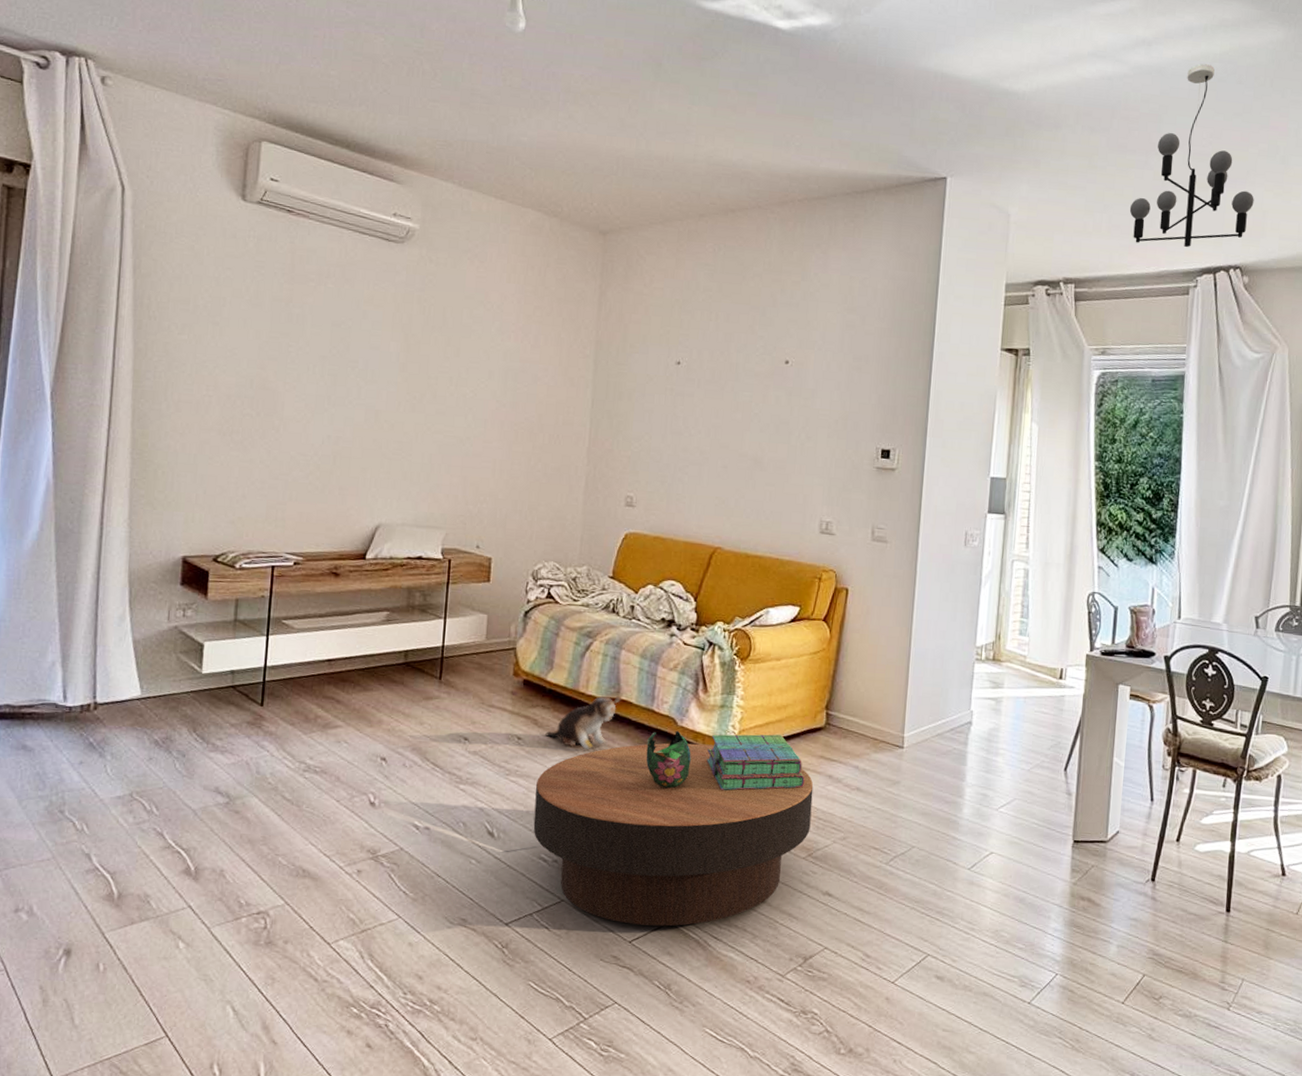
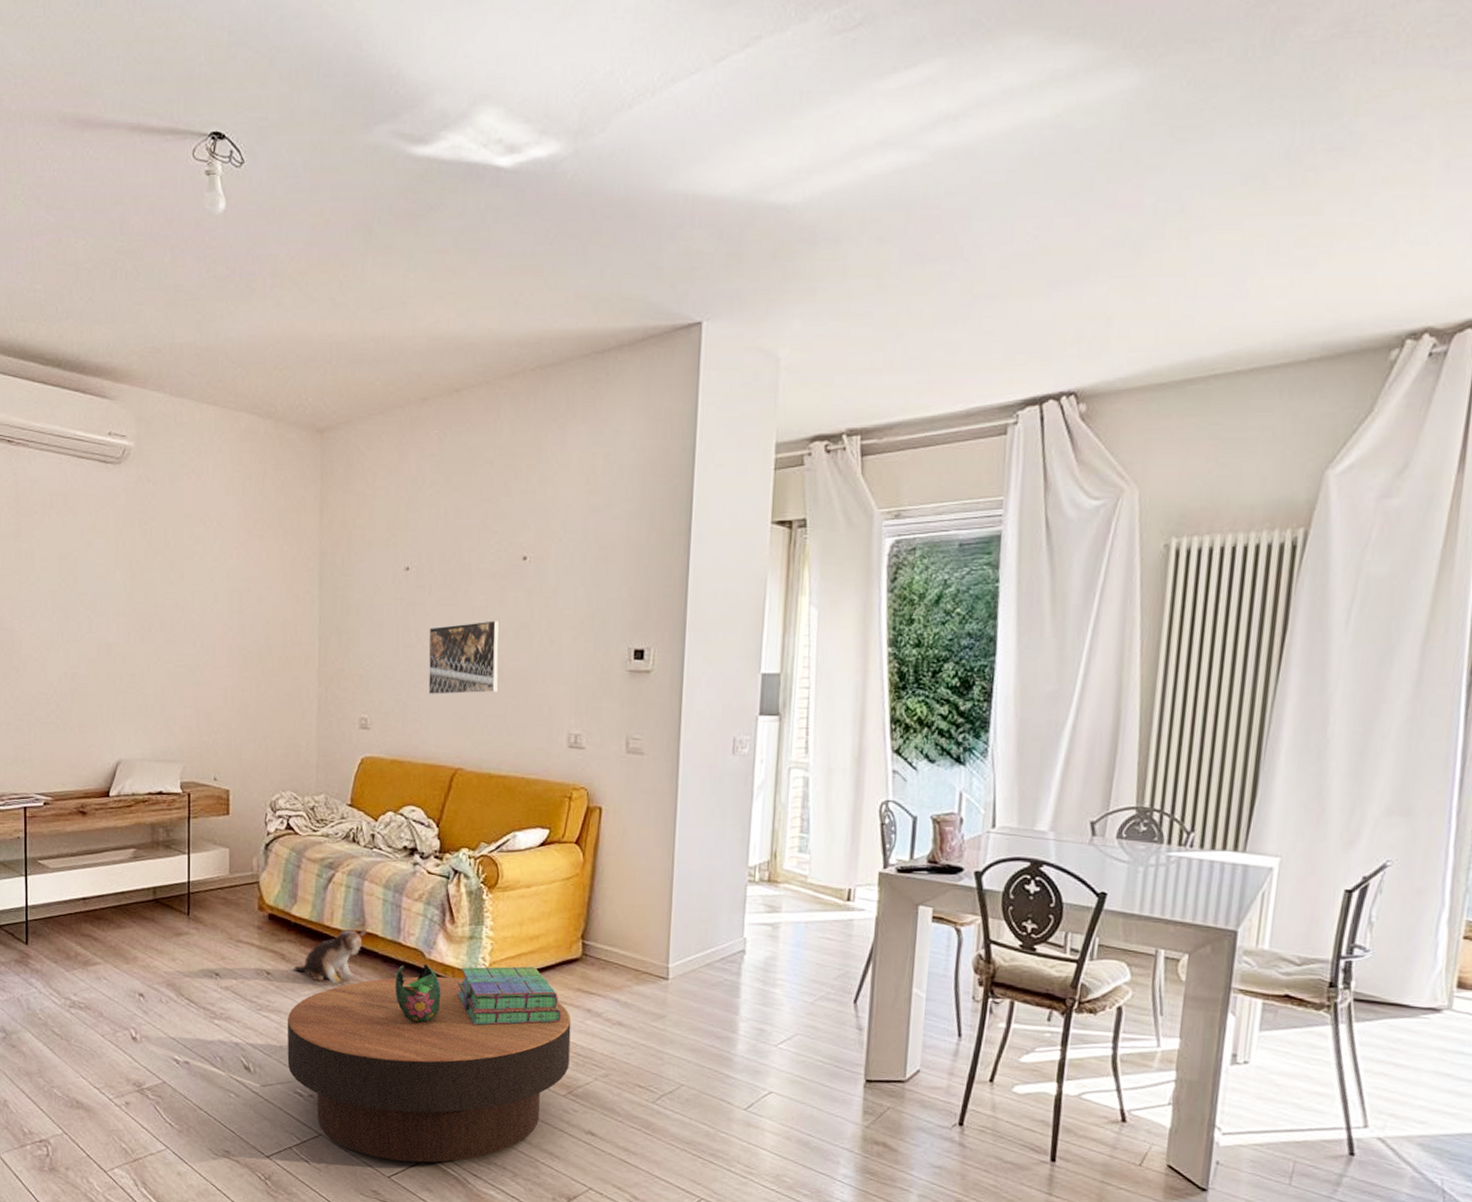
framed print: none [693,415,762,481] -> present [428,620,500,696]
chandelier: present [1129,64,1254,248] -> none [929,134,1095,377]

